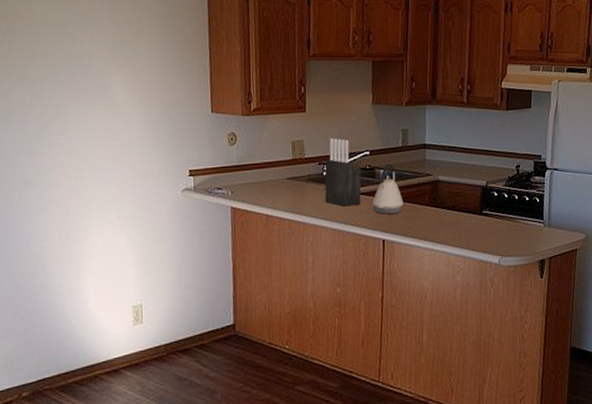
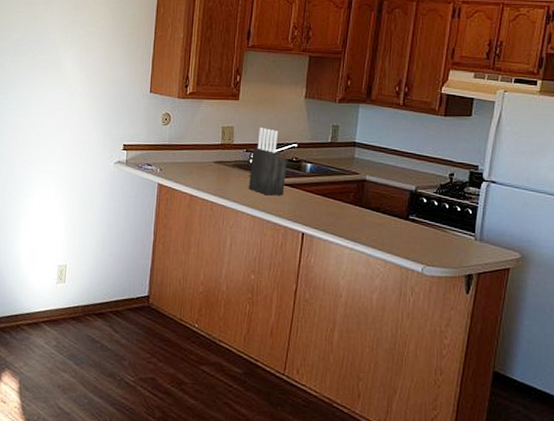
kettle: present [372,164,404,214] -> none [295,159,327,208]

